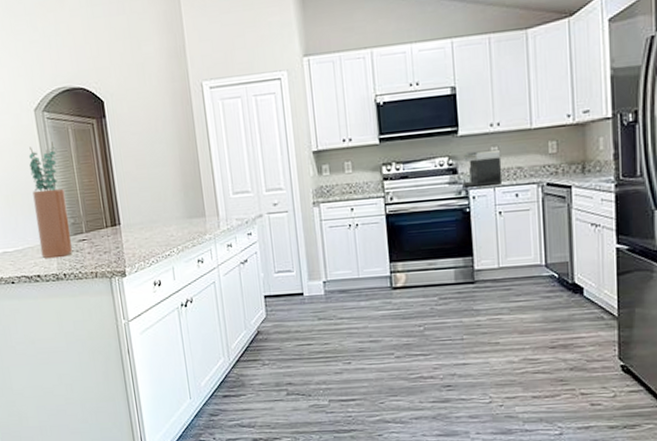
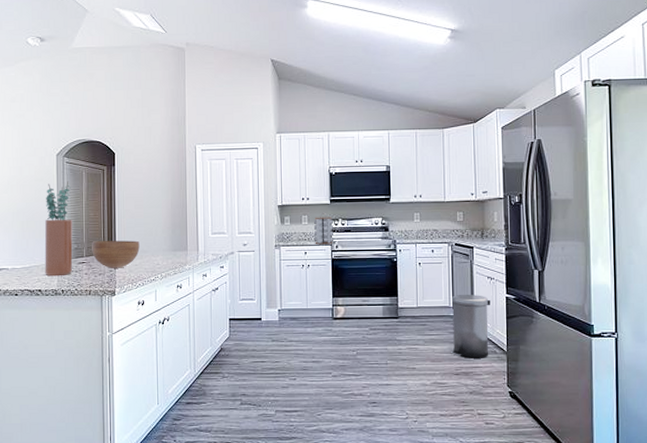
bowl: none [90,208,148,245] -> present [92,240,140,269]
spice rack: none [360,155,388,198] -> present [314,212,334,245]
coffee maker: present [462,149,503,188] -> none [392,215,422,243]
pedal bin: none [543,247,595,328] -> present [450,295,490,359]

